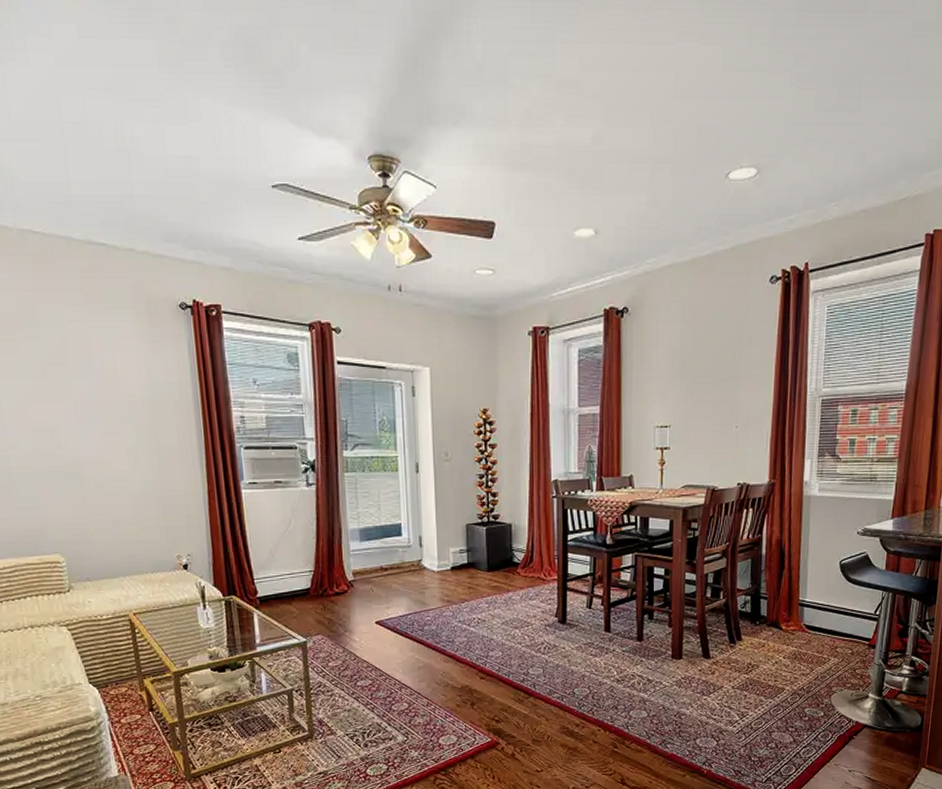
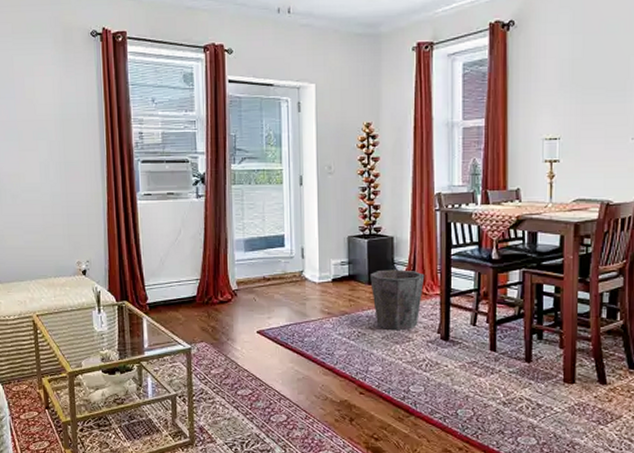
waste bin: none [489,556,543,616] -> present [370,269,425,331]

